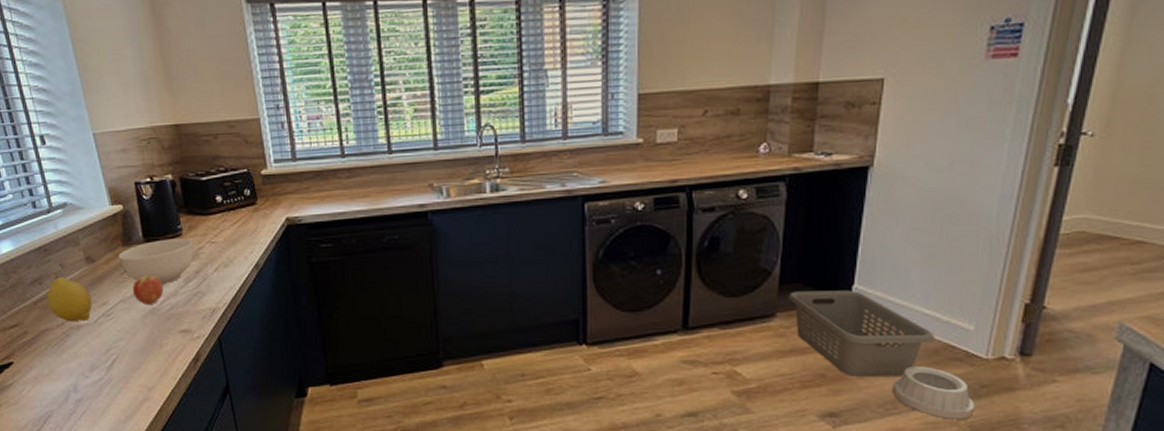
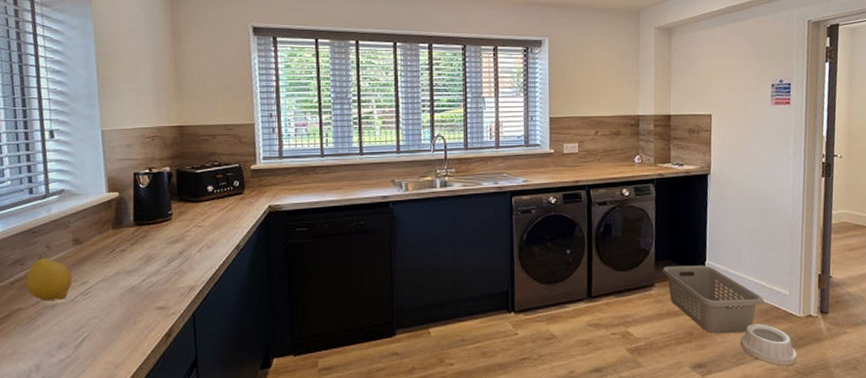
bowl: present [118,238,194,284] -> none [107,222,180,264]
fruit: present [133,275,164,304] -> none [116,255,146,283]

